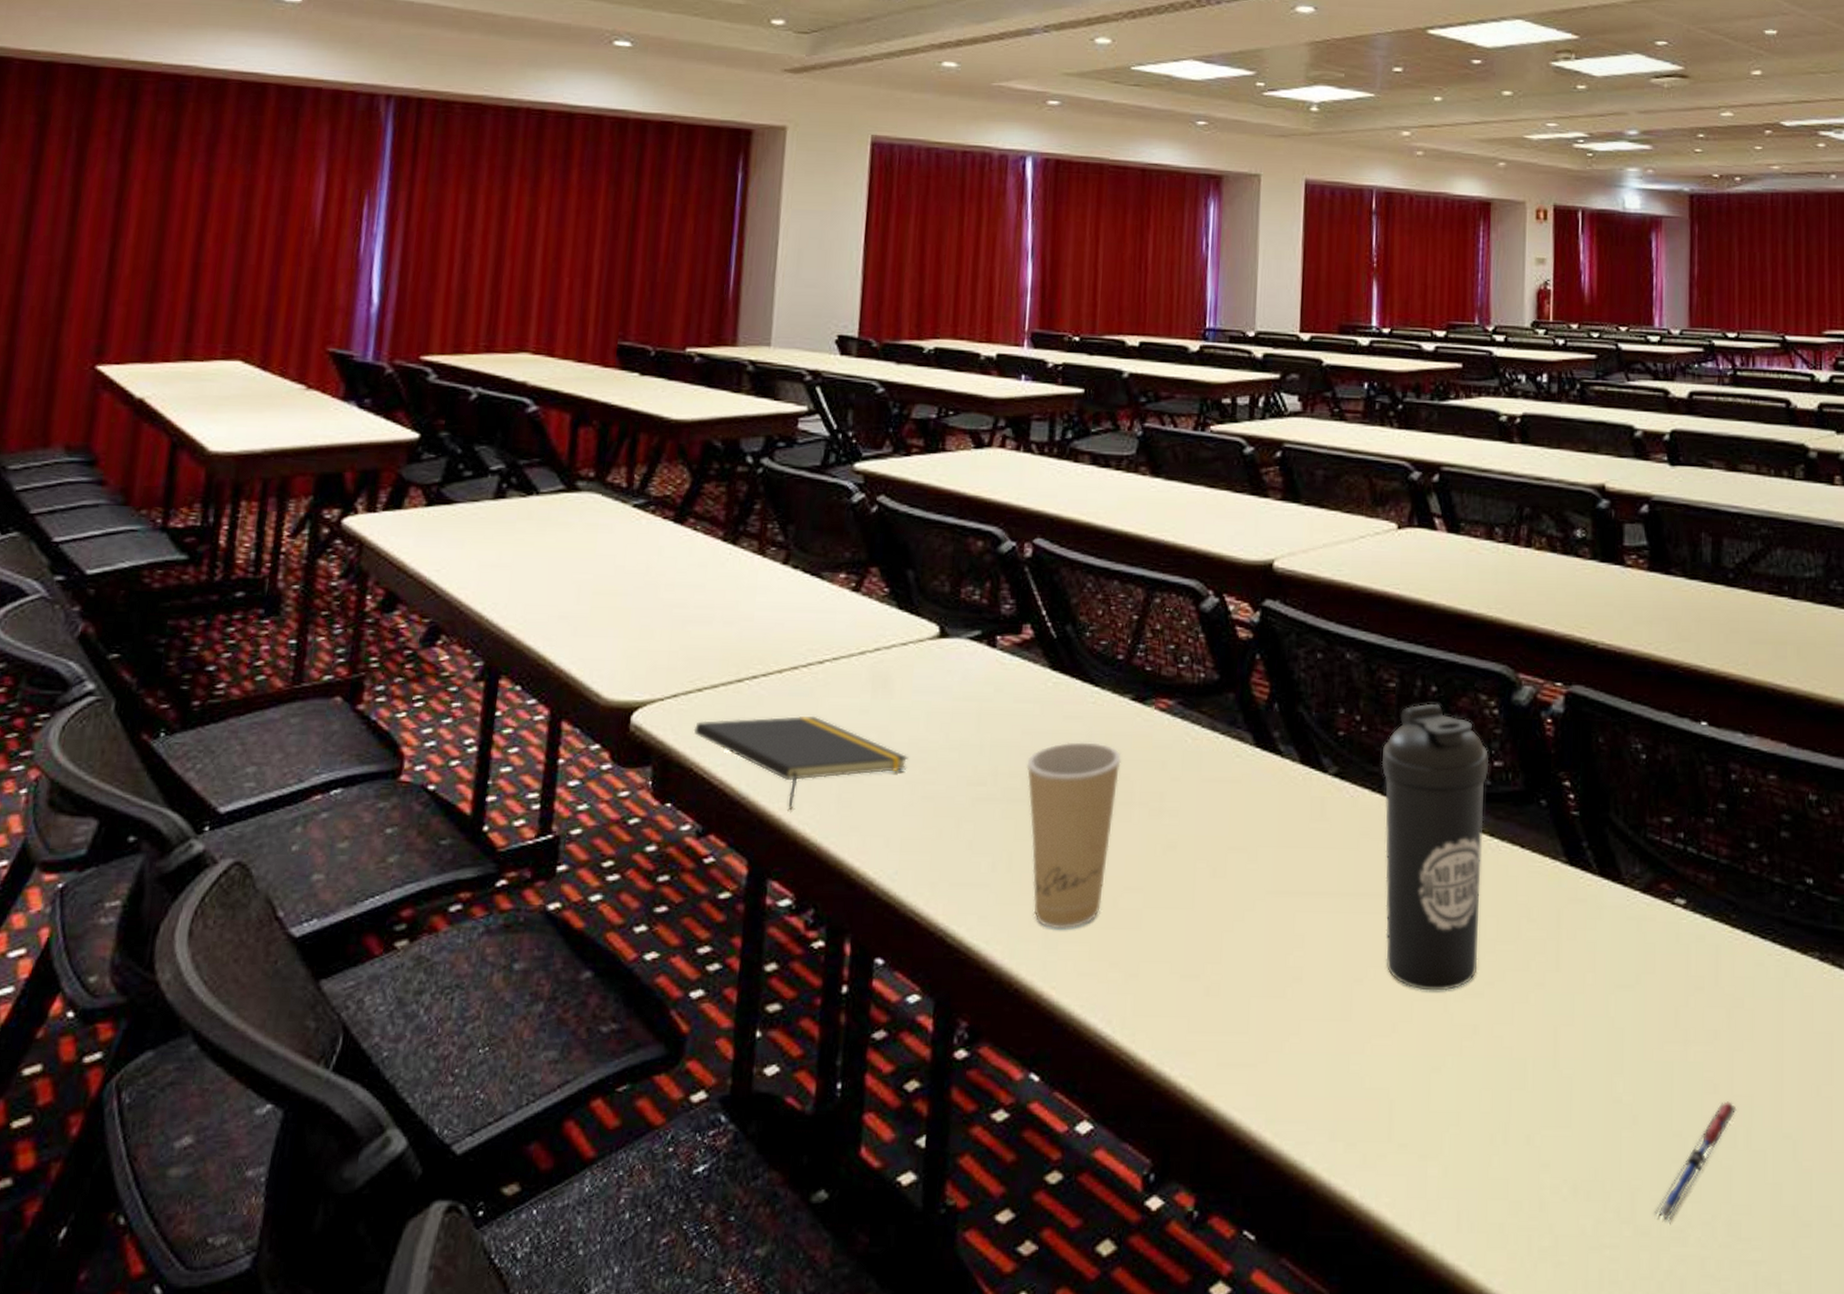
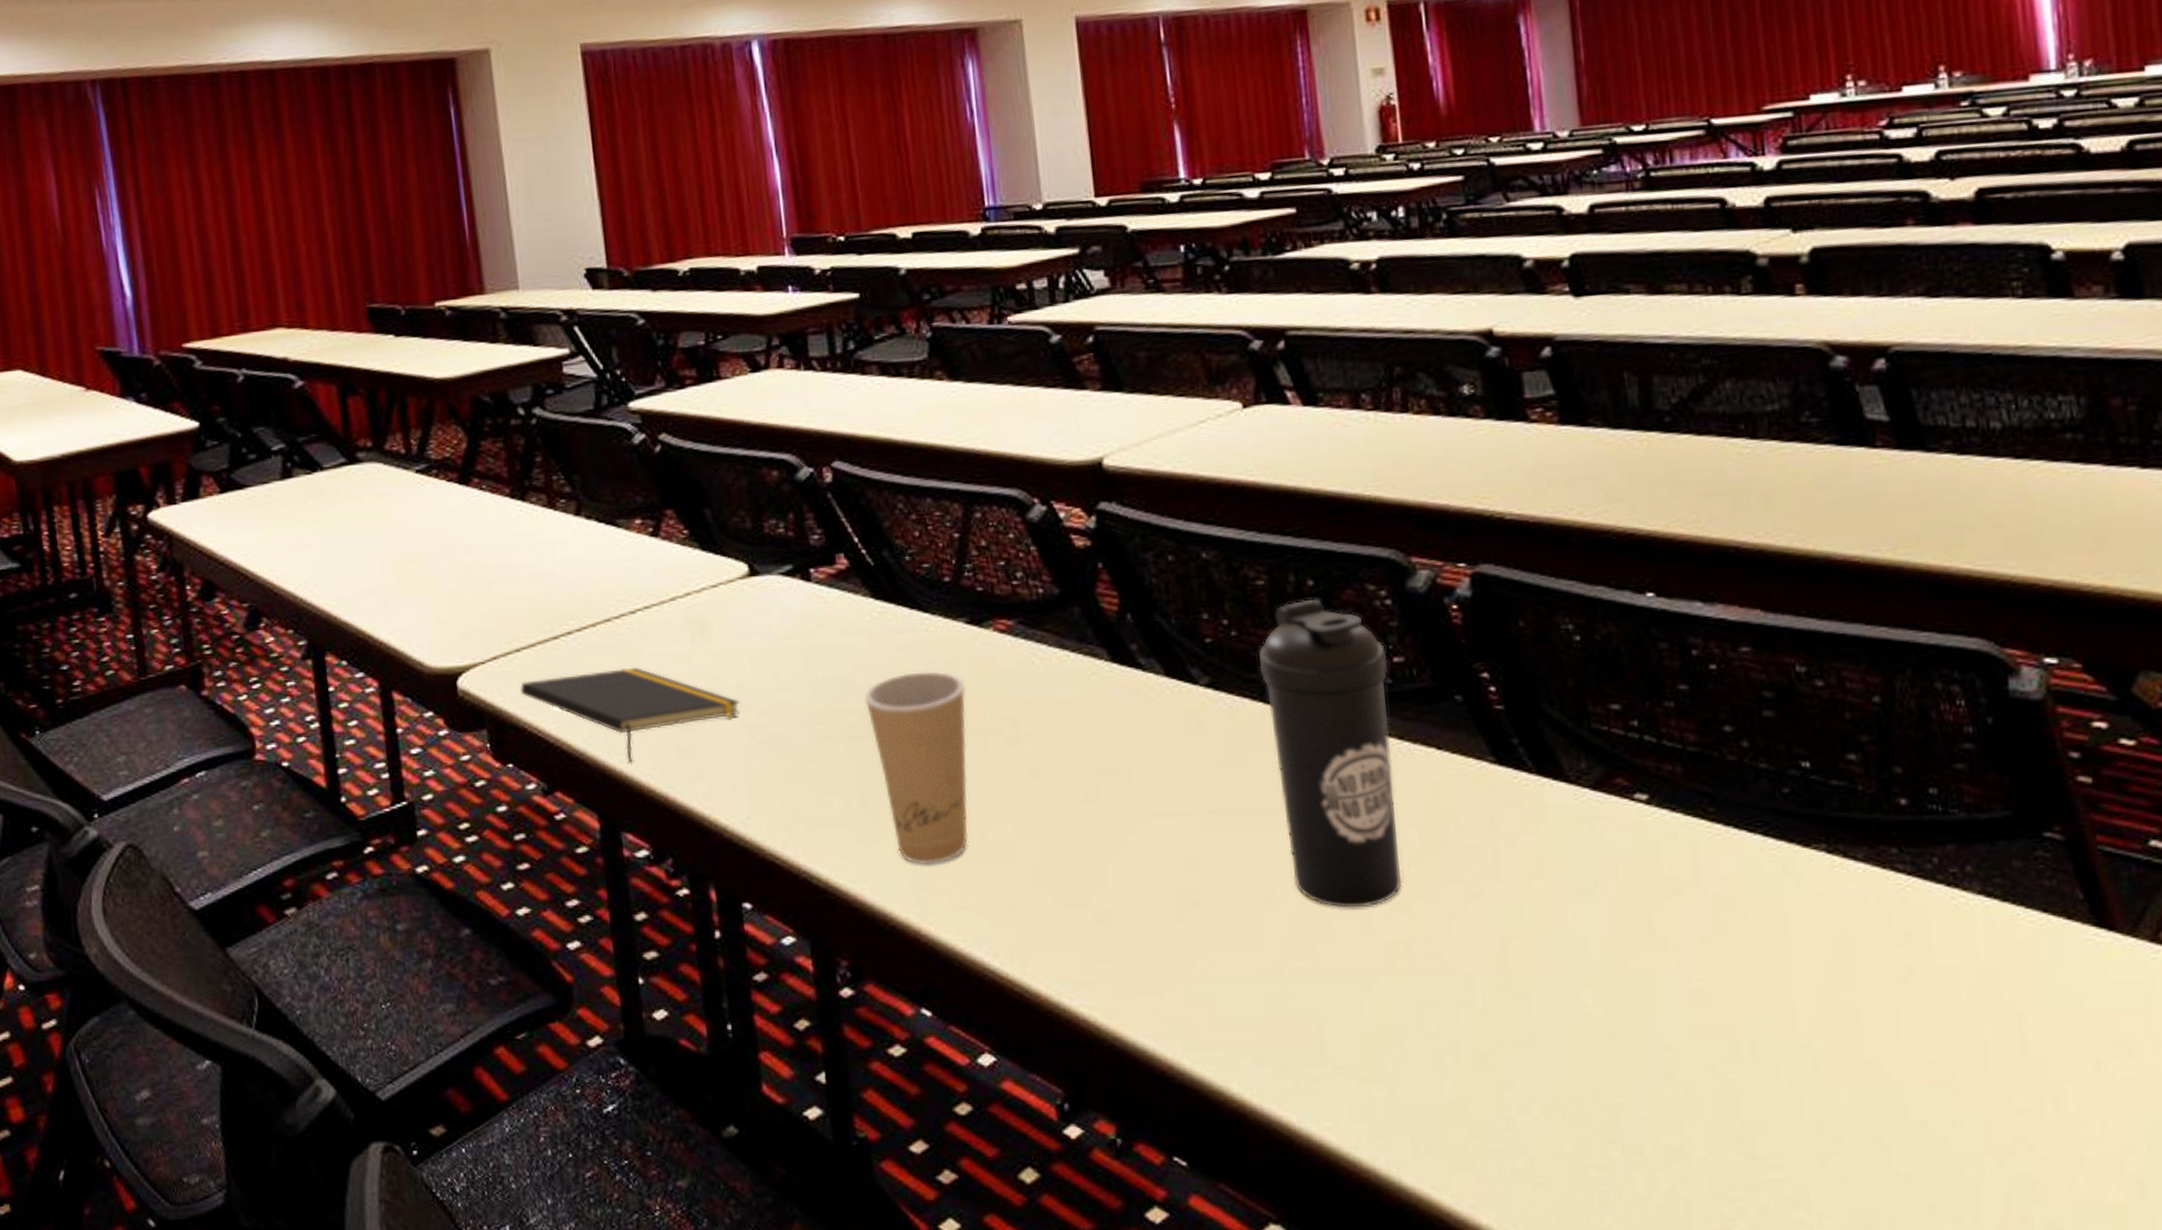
pen: present [1654,1101,1737,1222] -> none [1646,1012,1737,1141]

